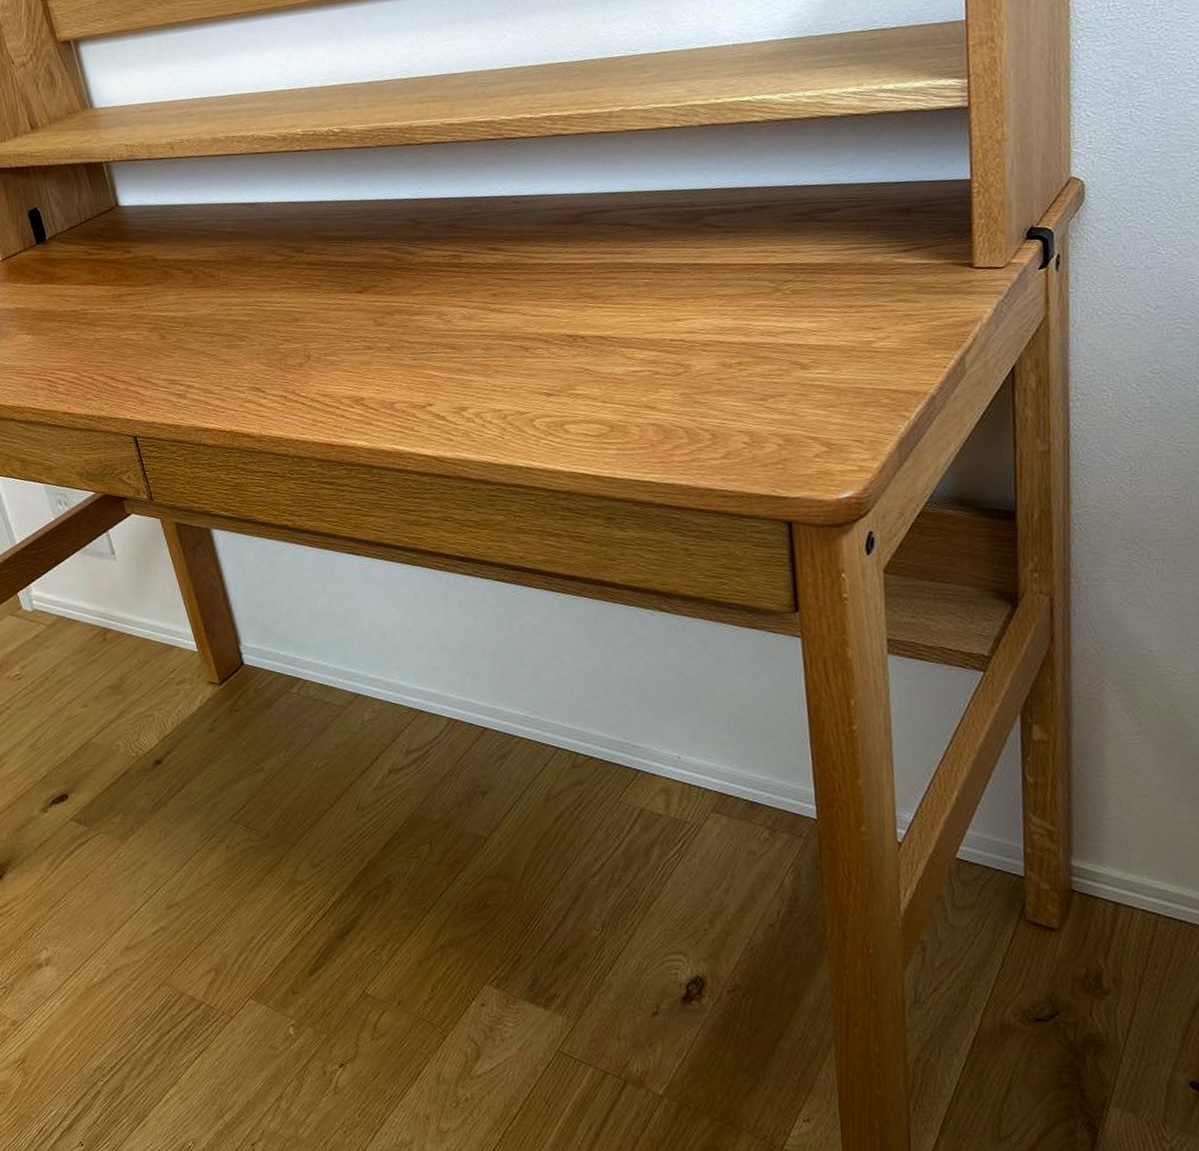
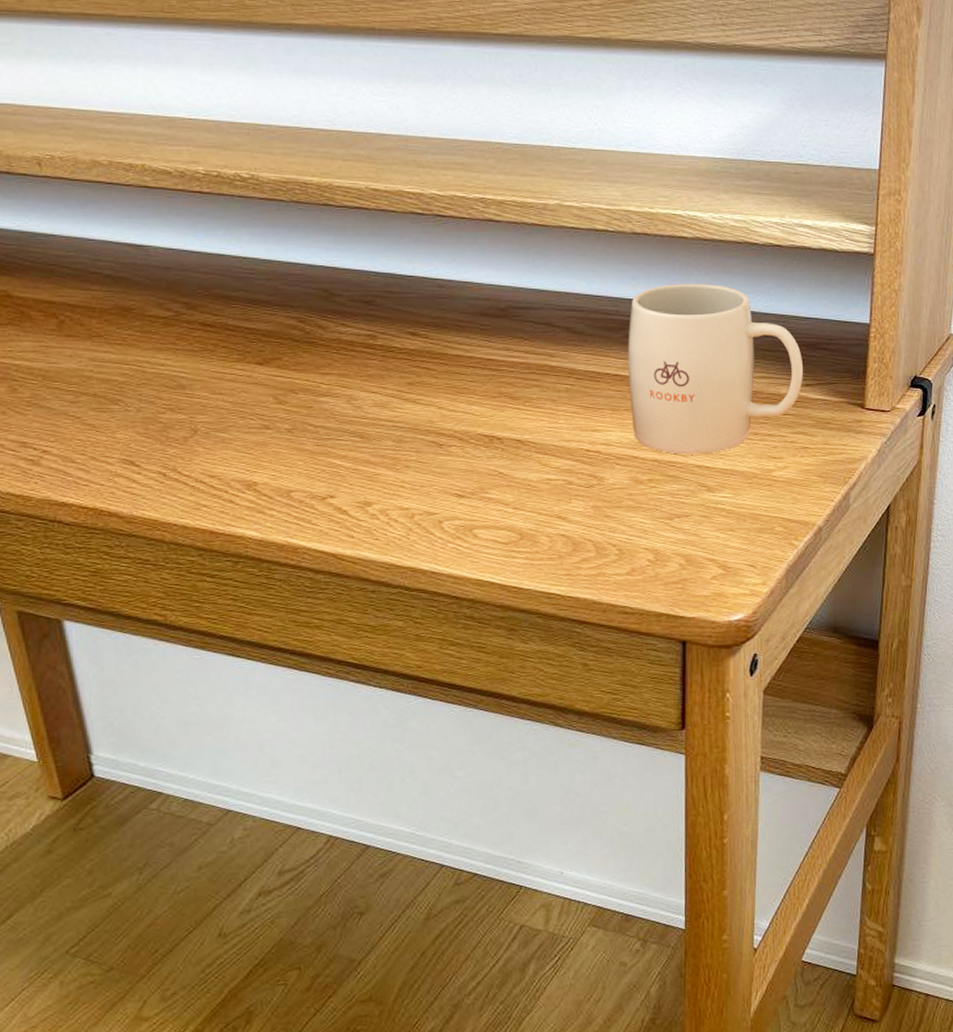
mug: none [704,162,899,335] -> present [627,283,804,455]

